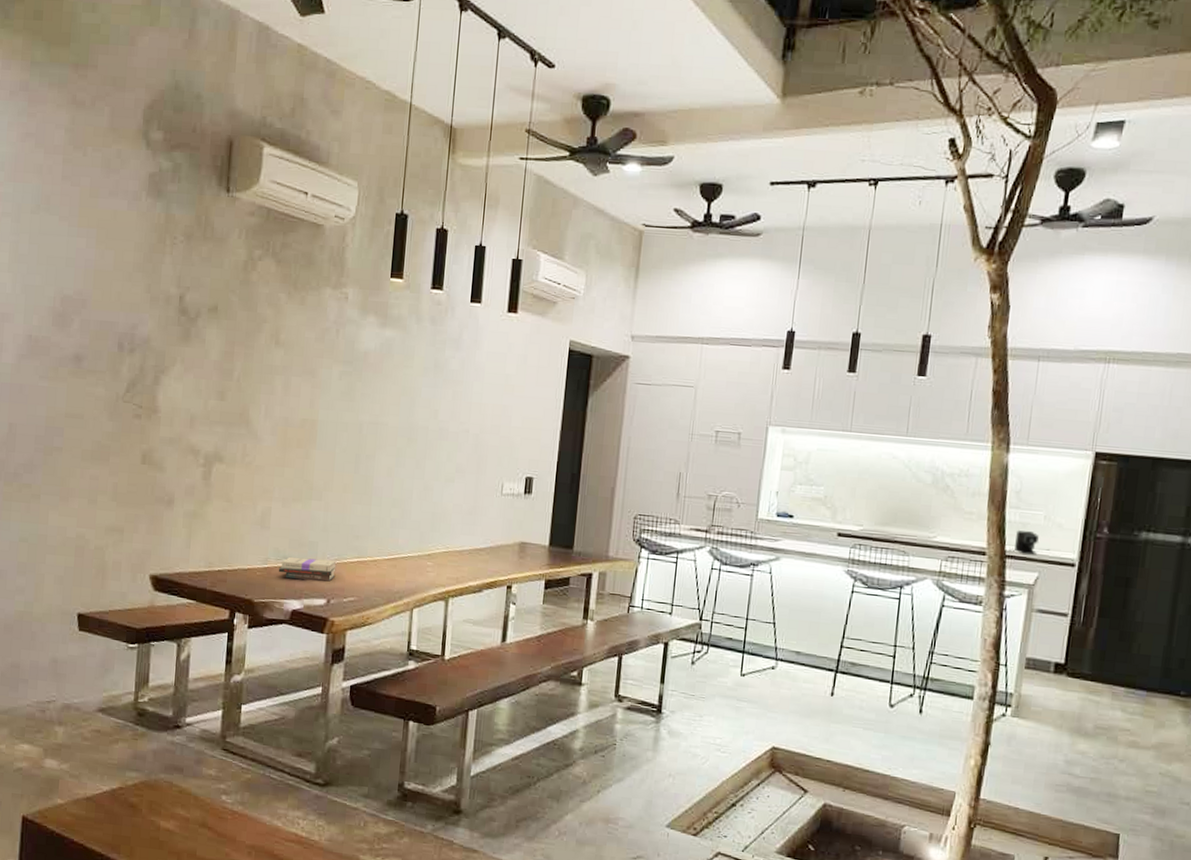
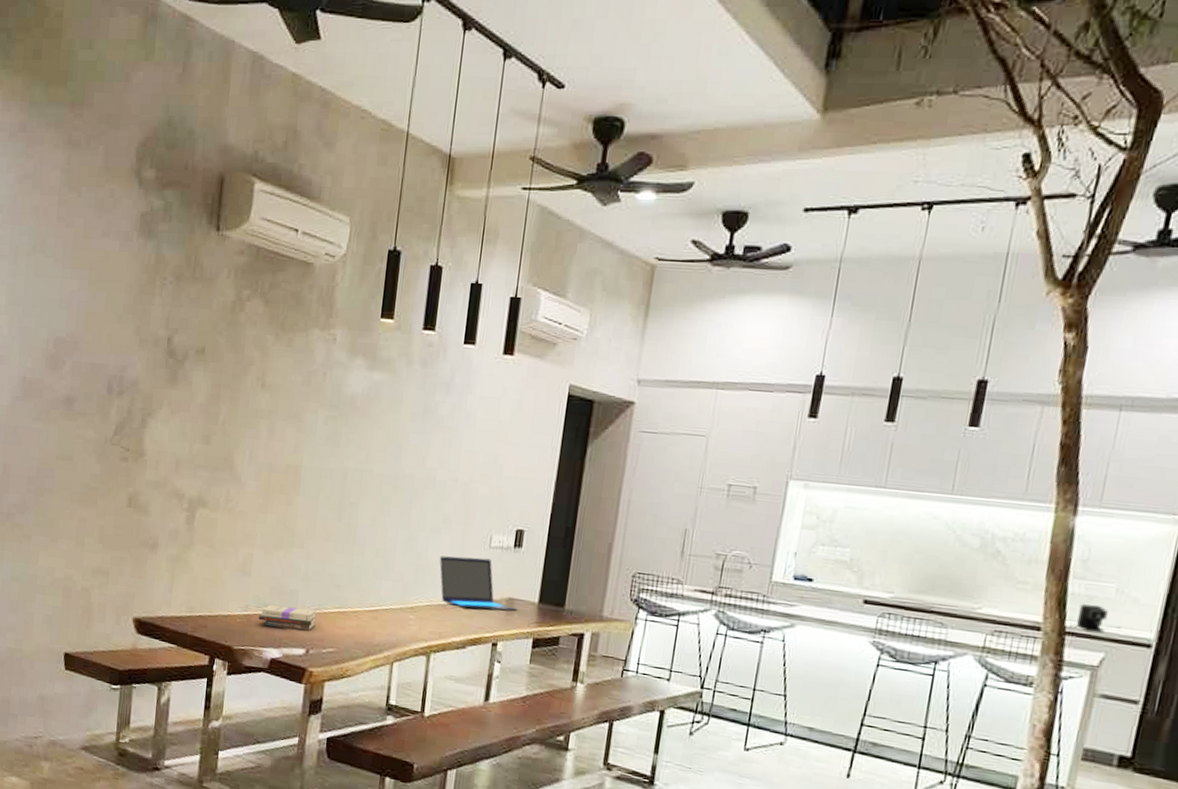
laptop: none [454,504,531,555] -> present [439,556,519,612]

